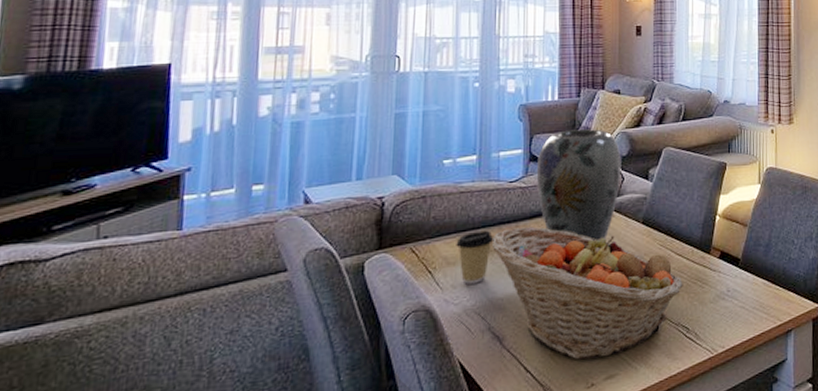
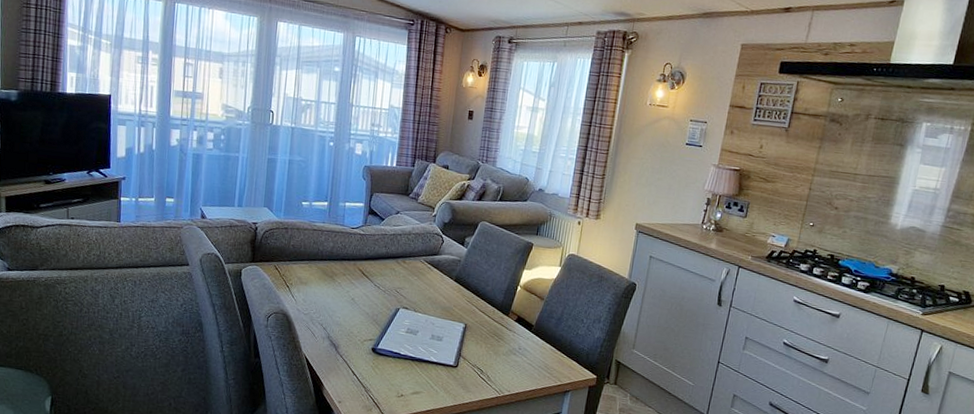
coffee cup: present [456,230,494,284] -> none [308,262,337,302]
fruit basket: present [491,226,683,360] -> none [334,265,483,378]
vase: present [536,129,622,242] -> none [372,193,444,289]

